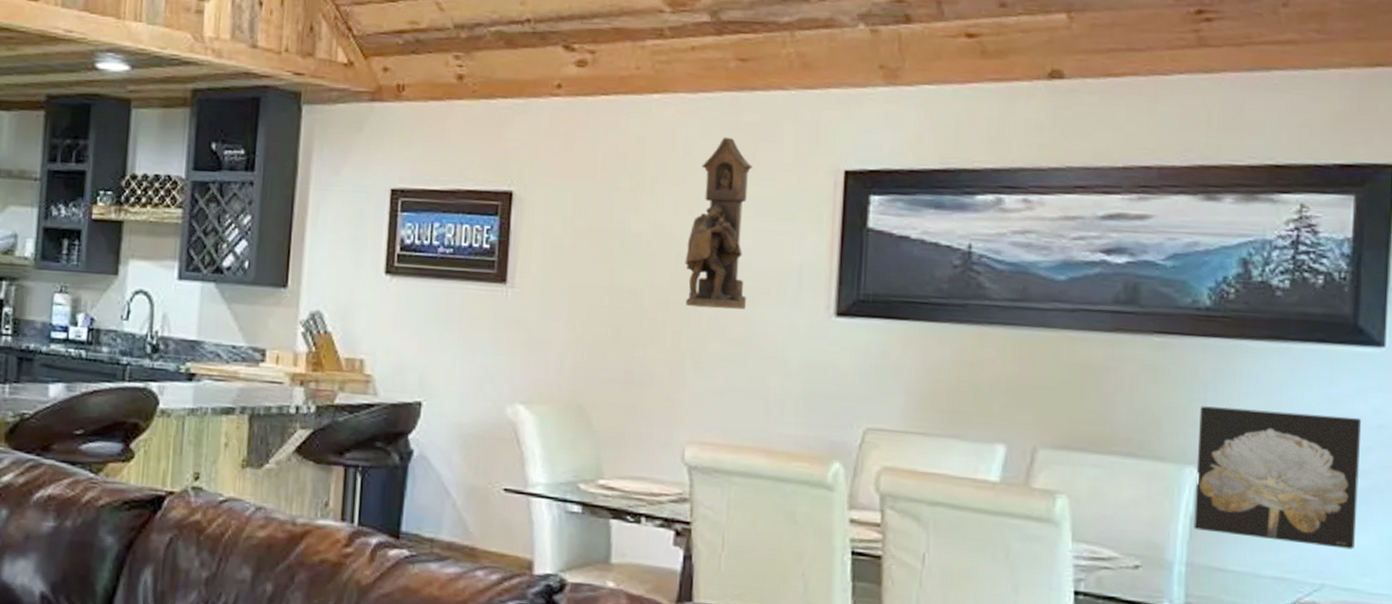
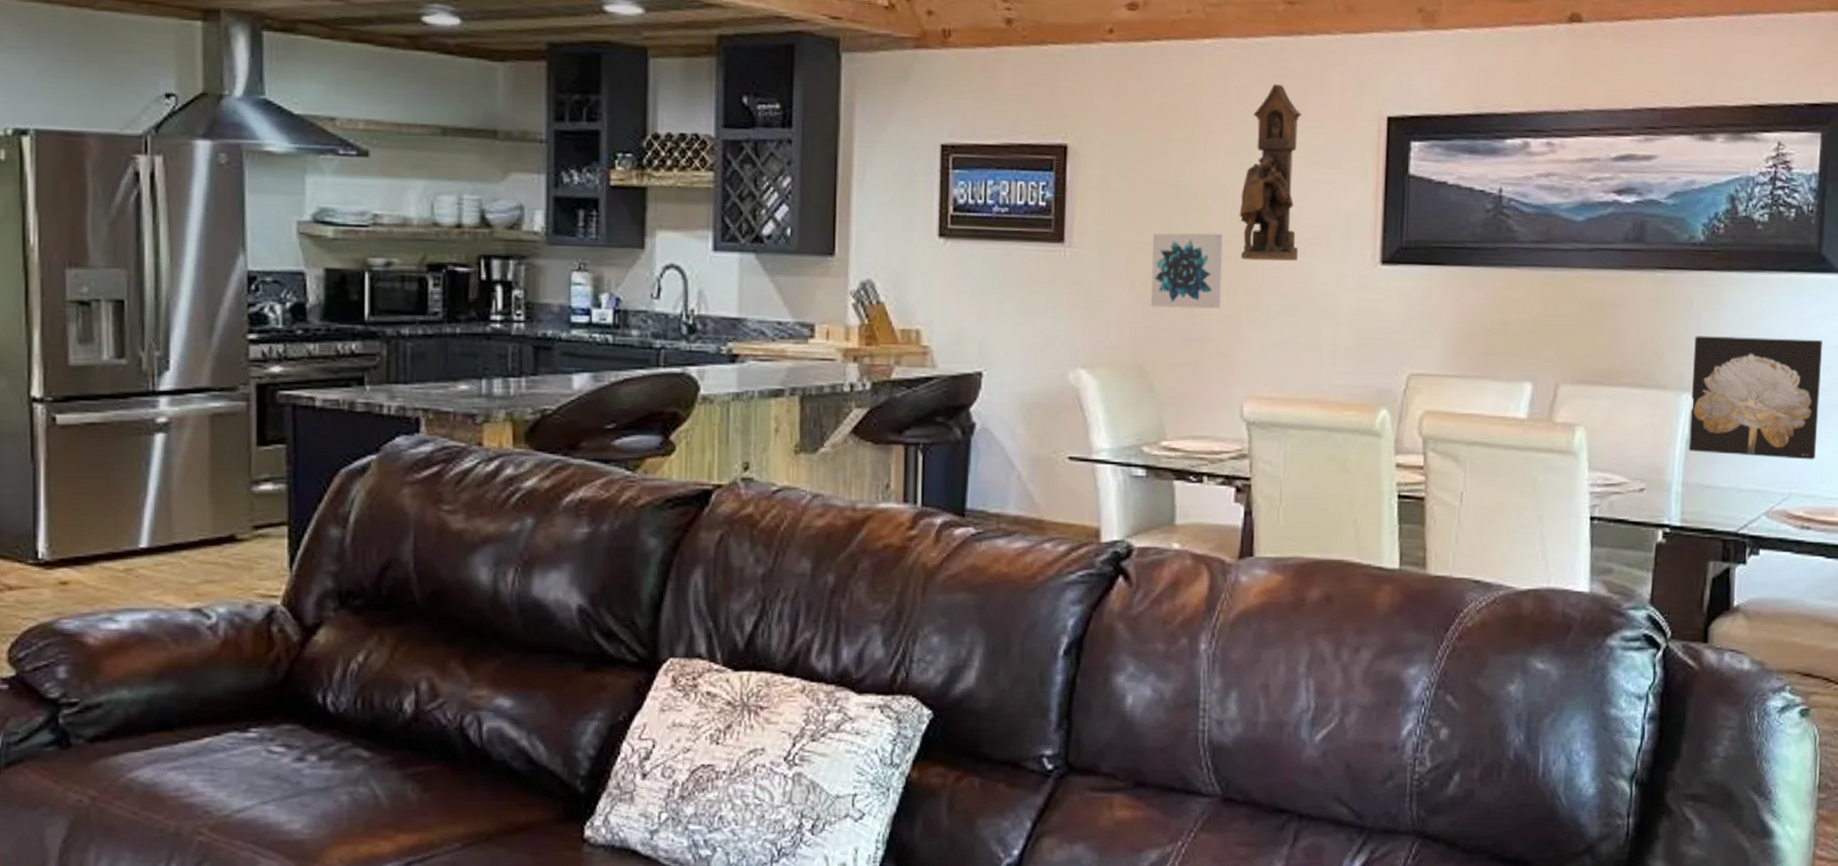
wall art: none [592,277,667,353] -> present [1151,233,1223,309]

